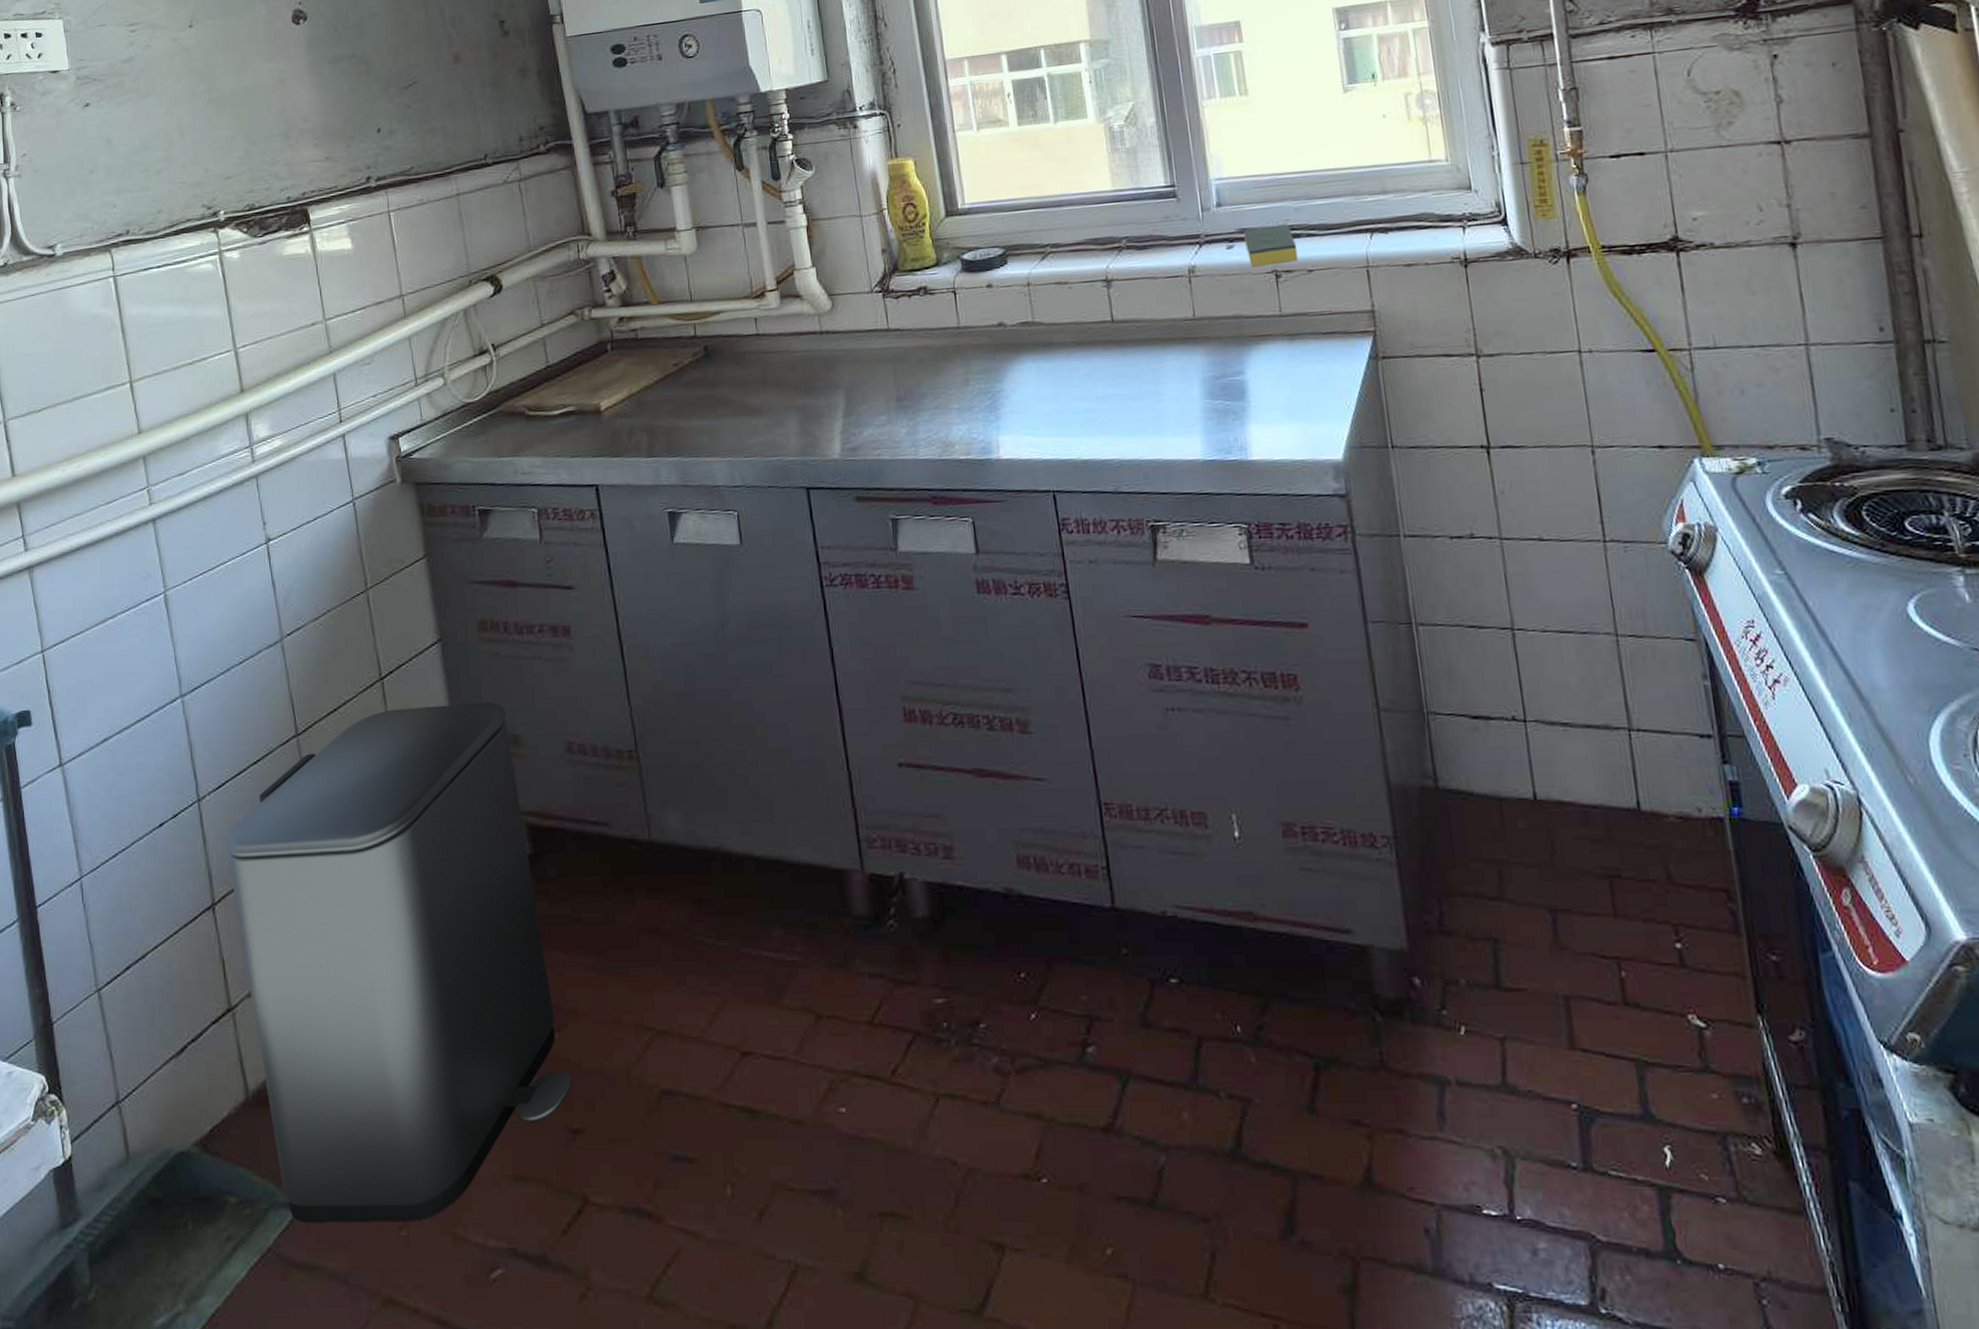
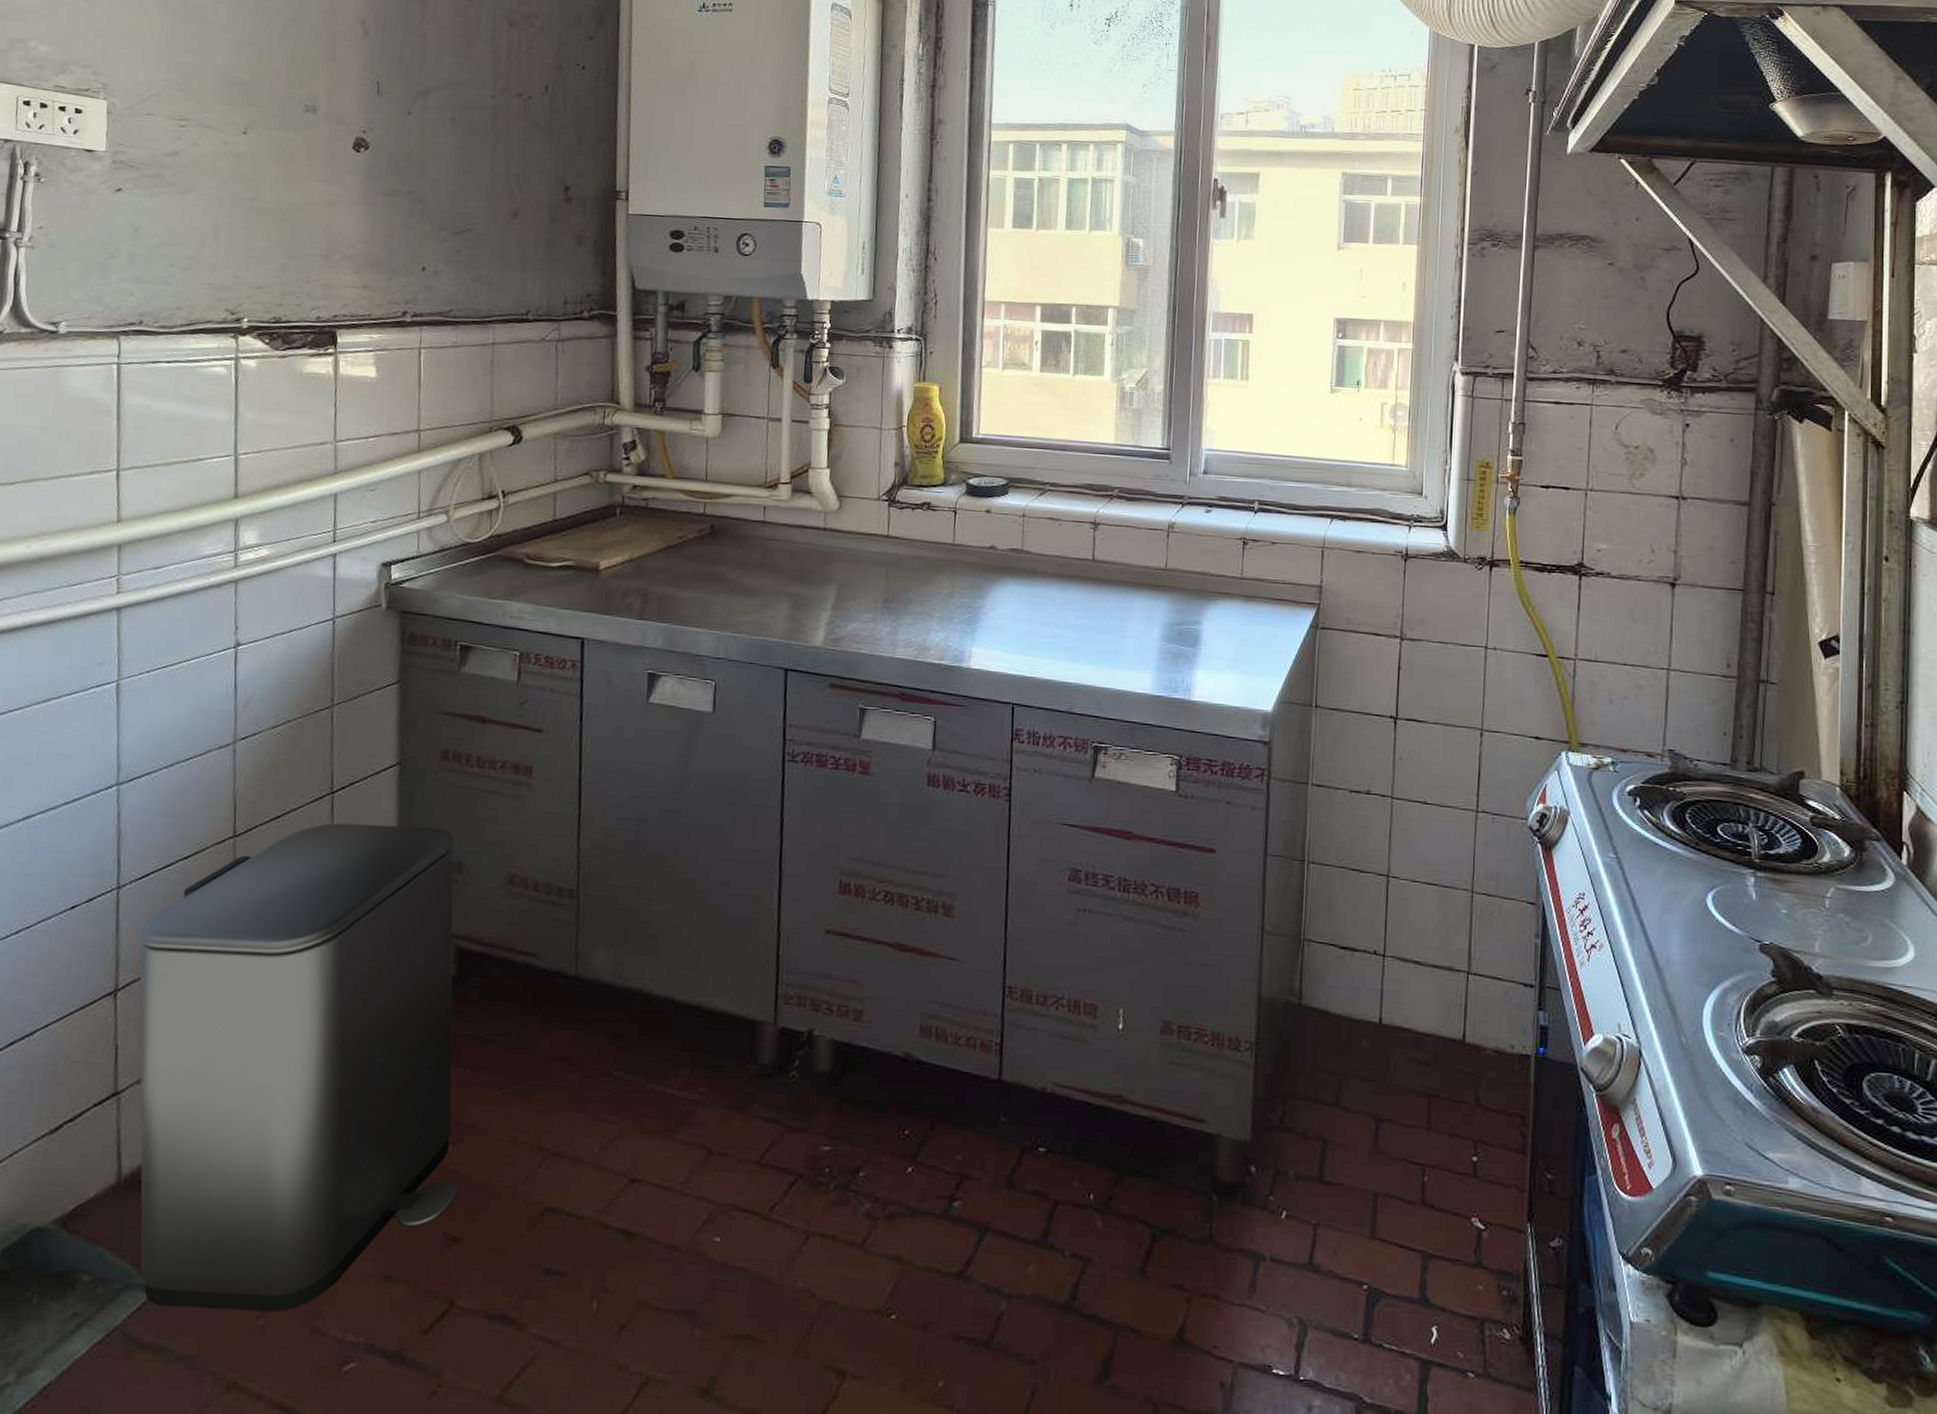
sponge: present [1243,224,1299,267] -> none [1222,498,1266,534]

